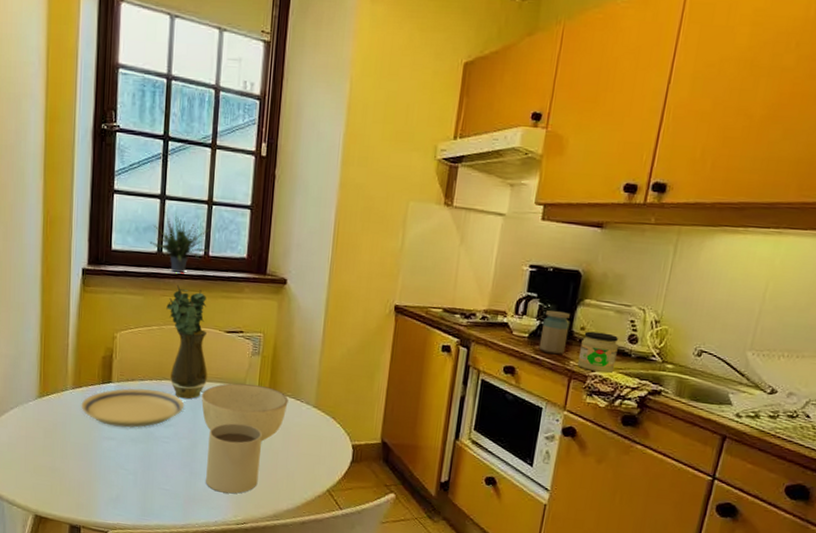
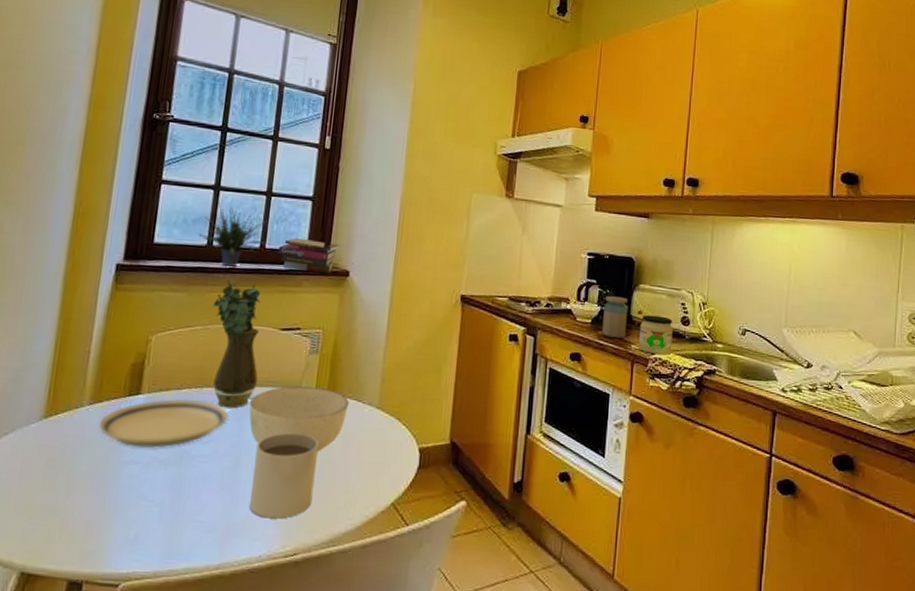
books: none [220,246,278,281] -> present [277,237,340,274]

